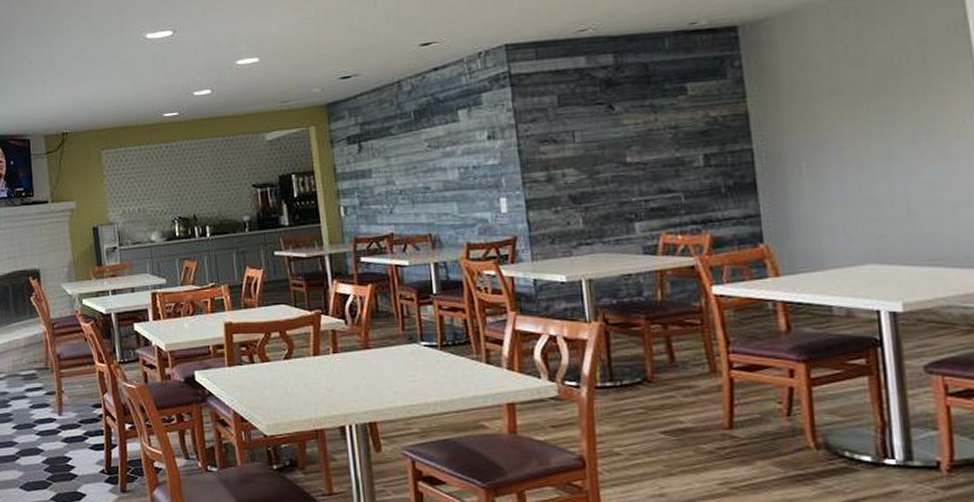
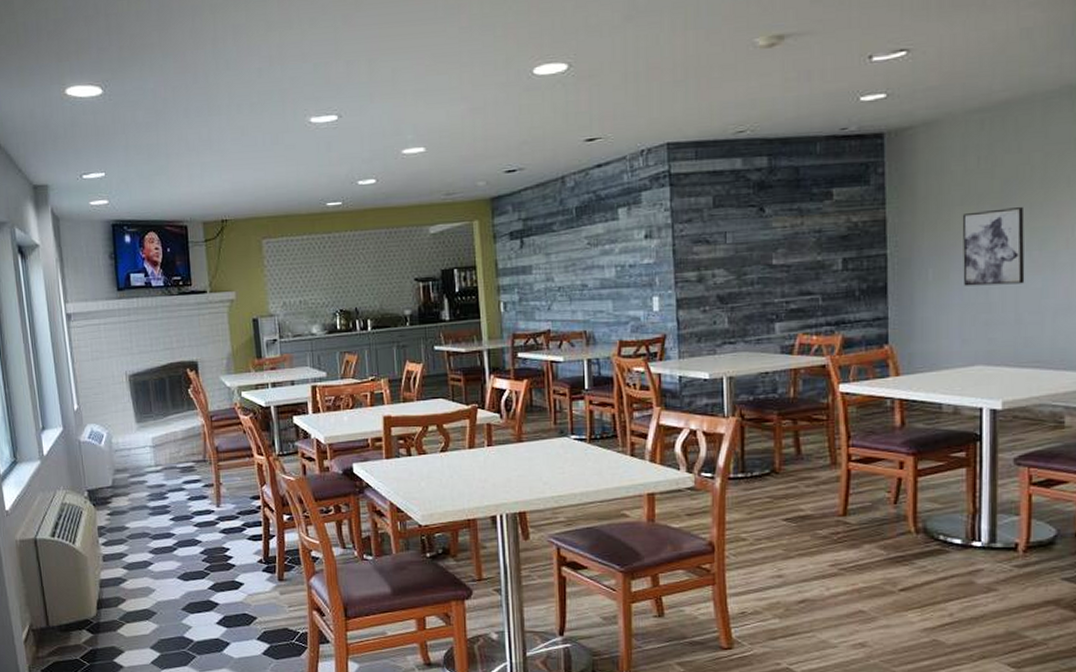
wall art: none [833,96,914,180] -> present [962,207,1025,286]

